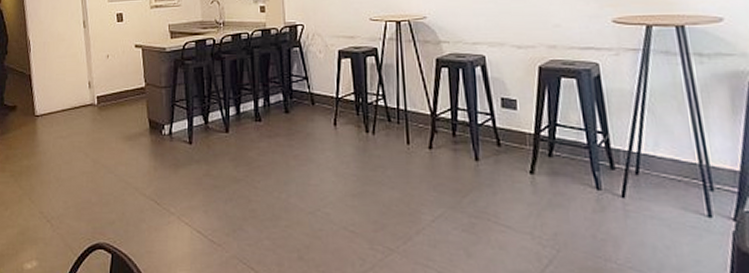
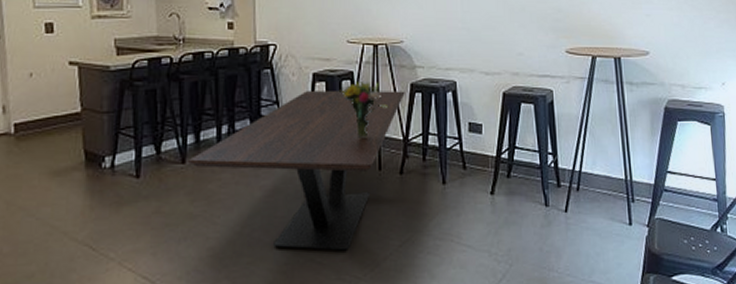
dining table: none [231,66,431,222] -> present [188,91,405,251]
bouquet: none [364,56,414,114] -> present [339,80,389,140]

